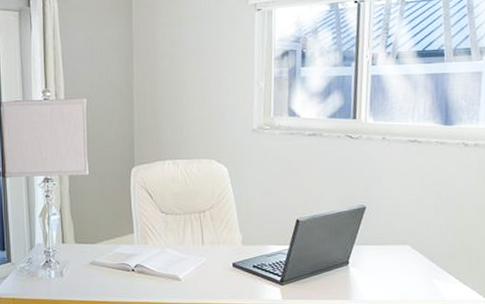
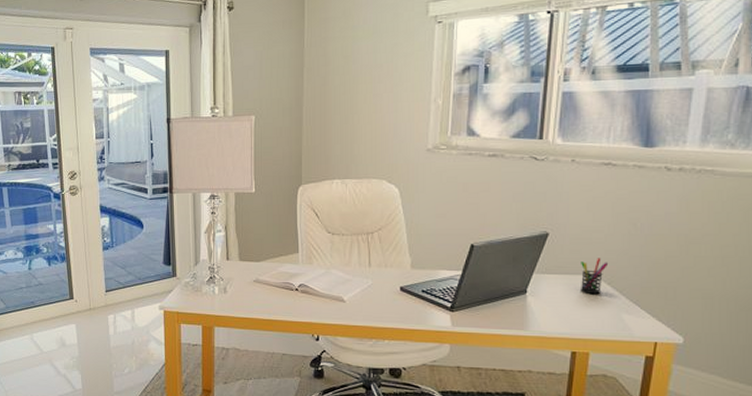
pen holder: none [395,228,420,262] -> present [581,258,609,294]

